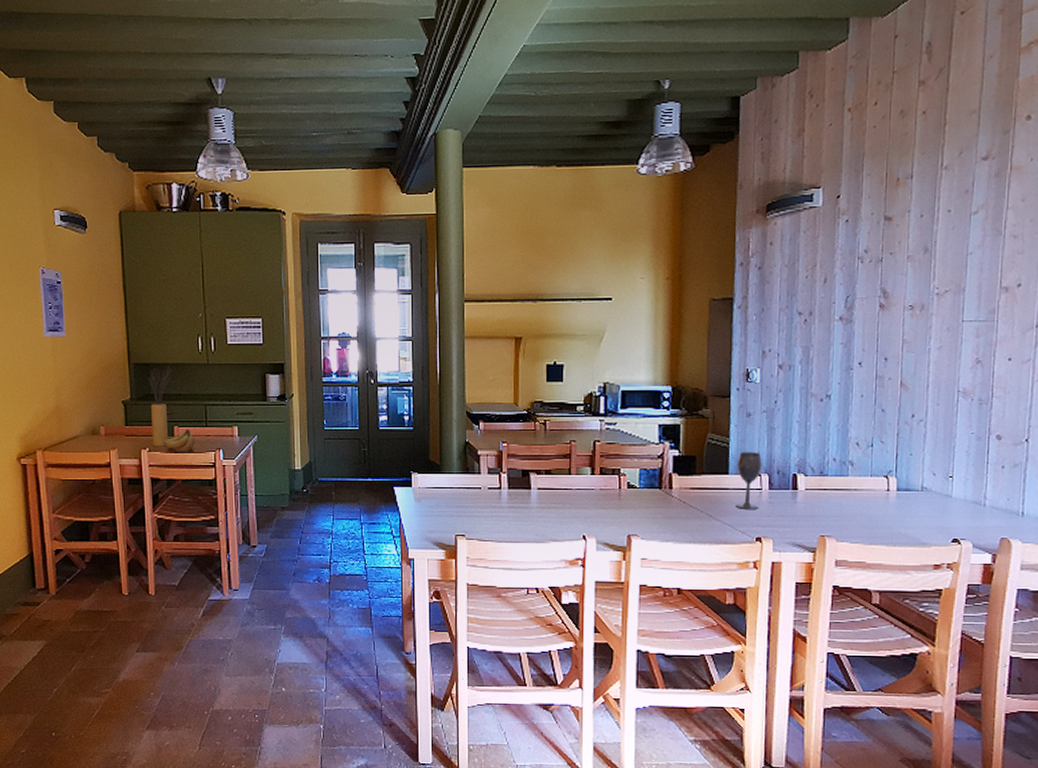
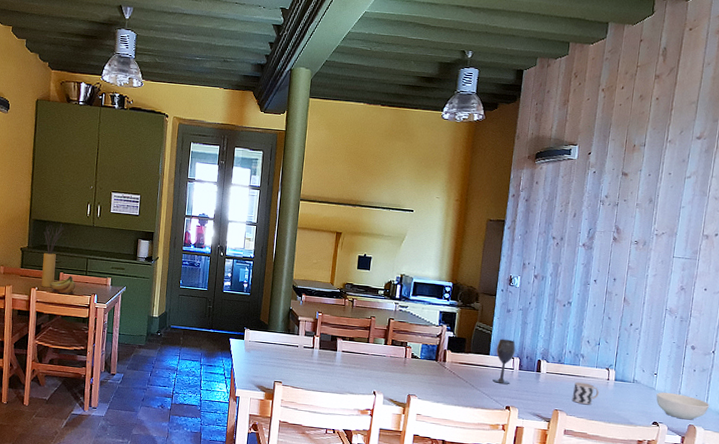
cup: none [841,497,878,526] -> present [571,381,600,405]
bowl: none [954,499,1028,532] -> present [656,392,710,420]

